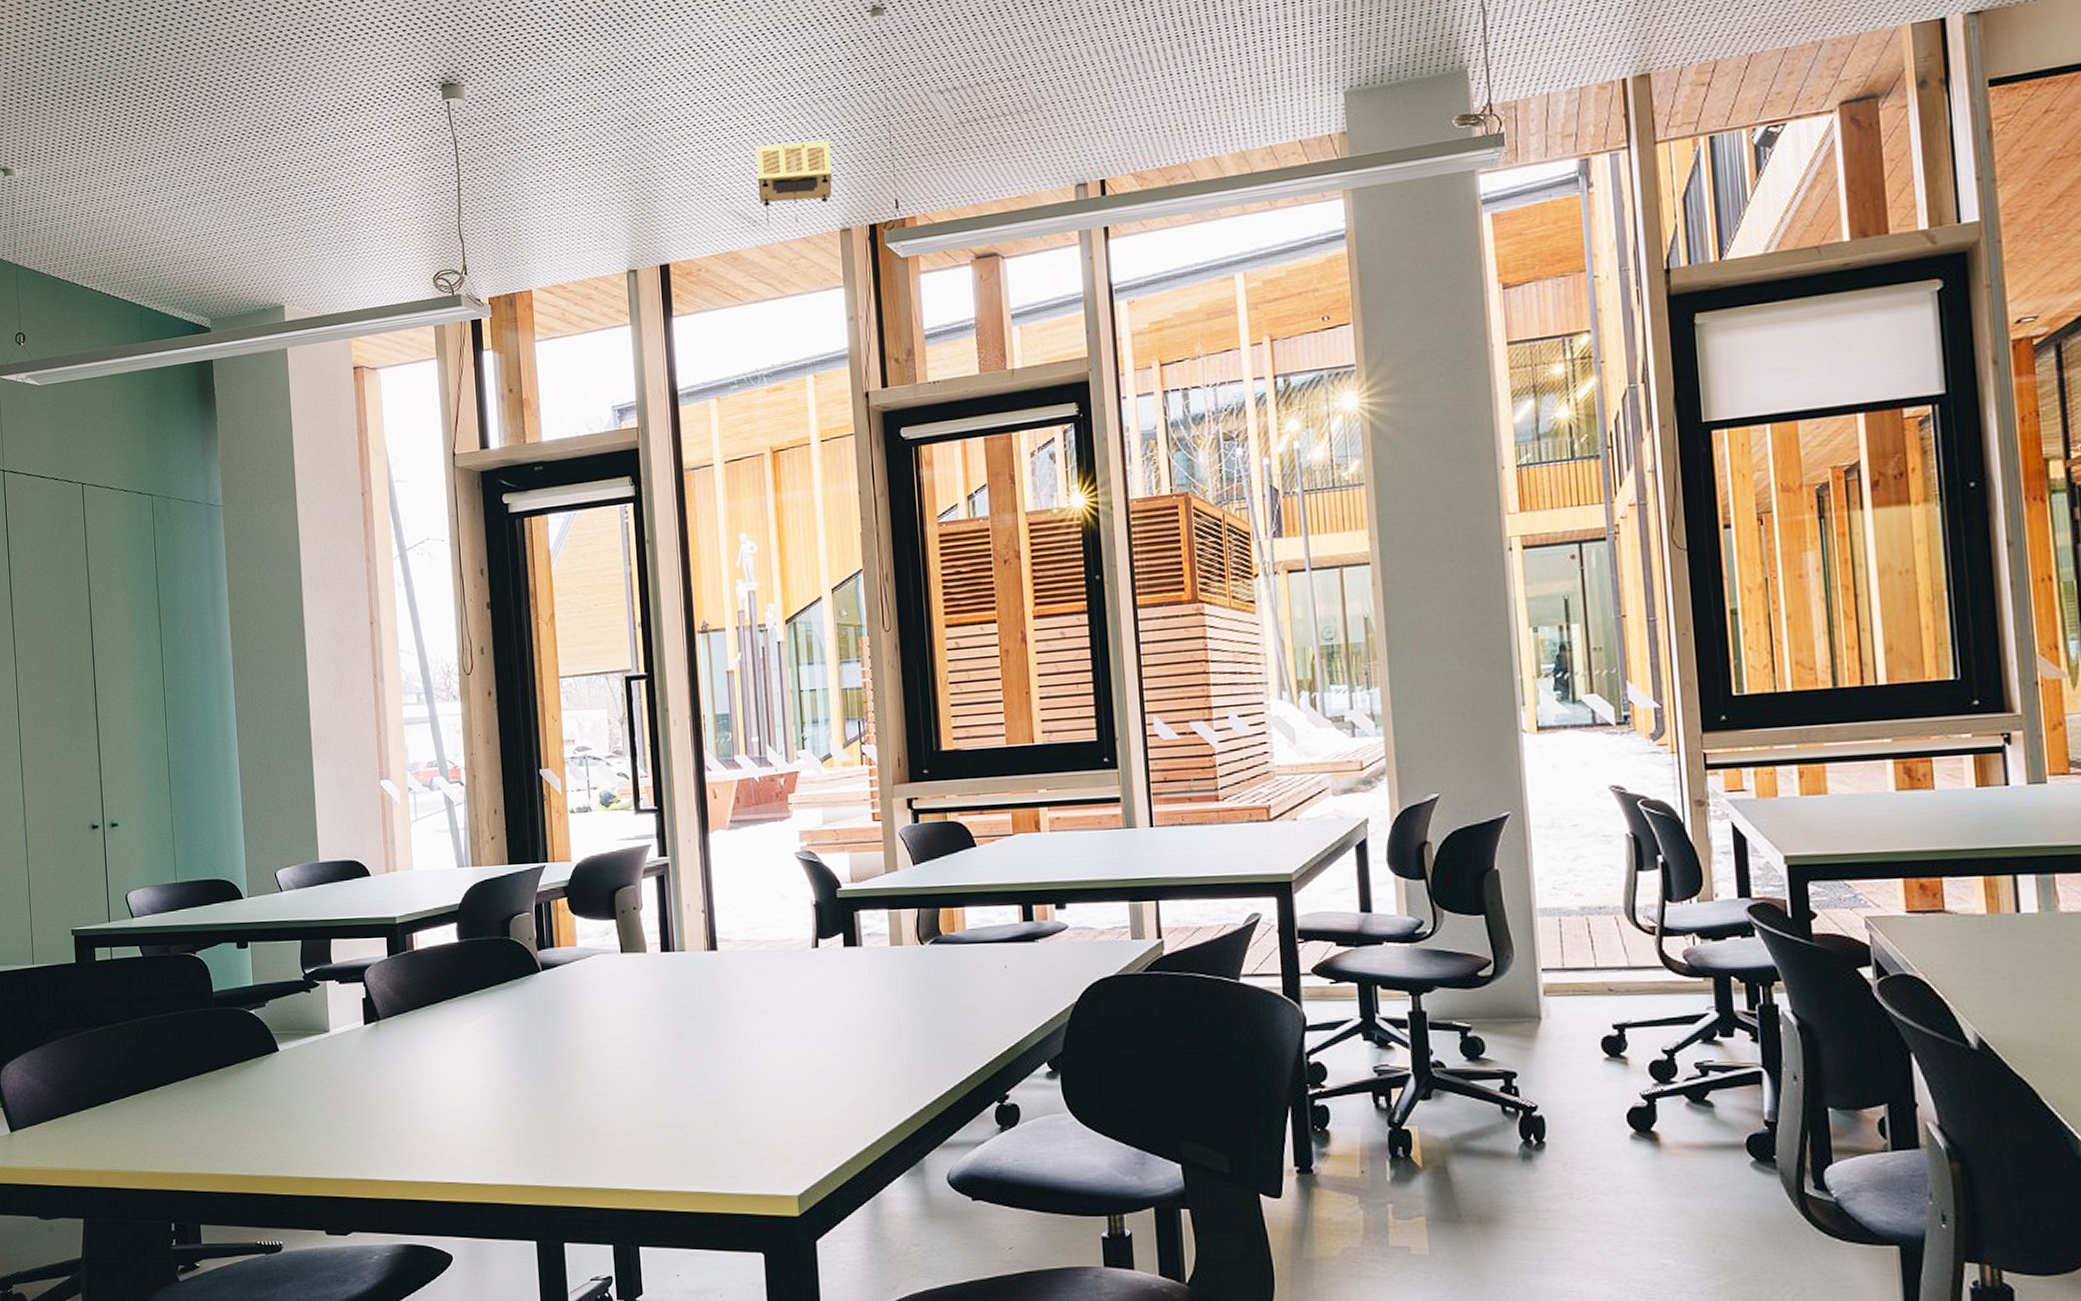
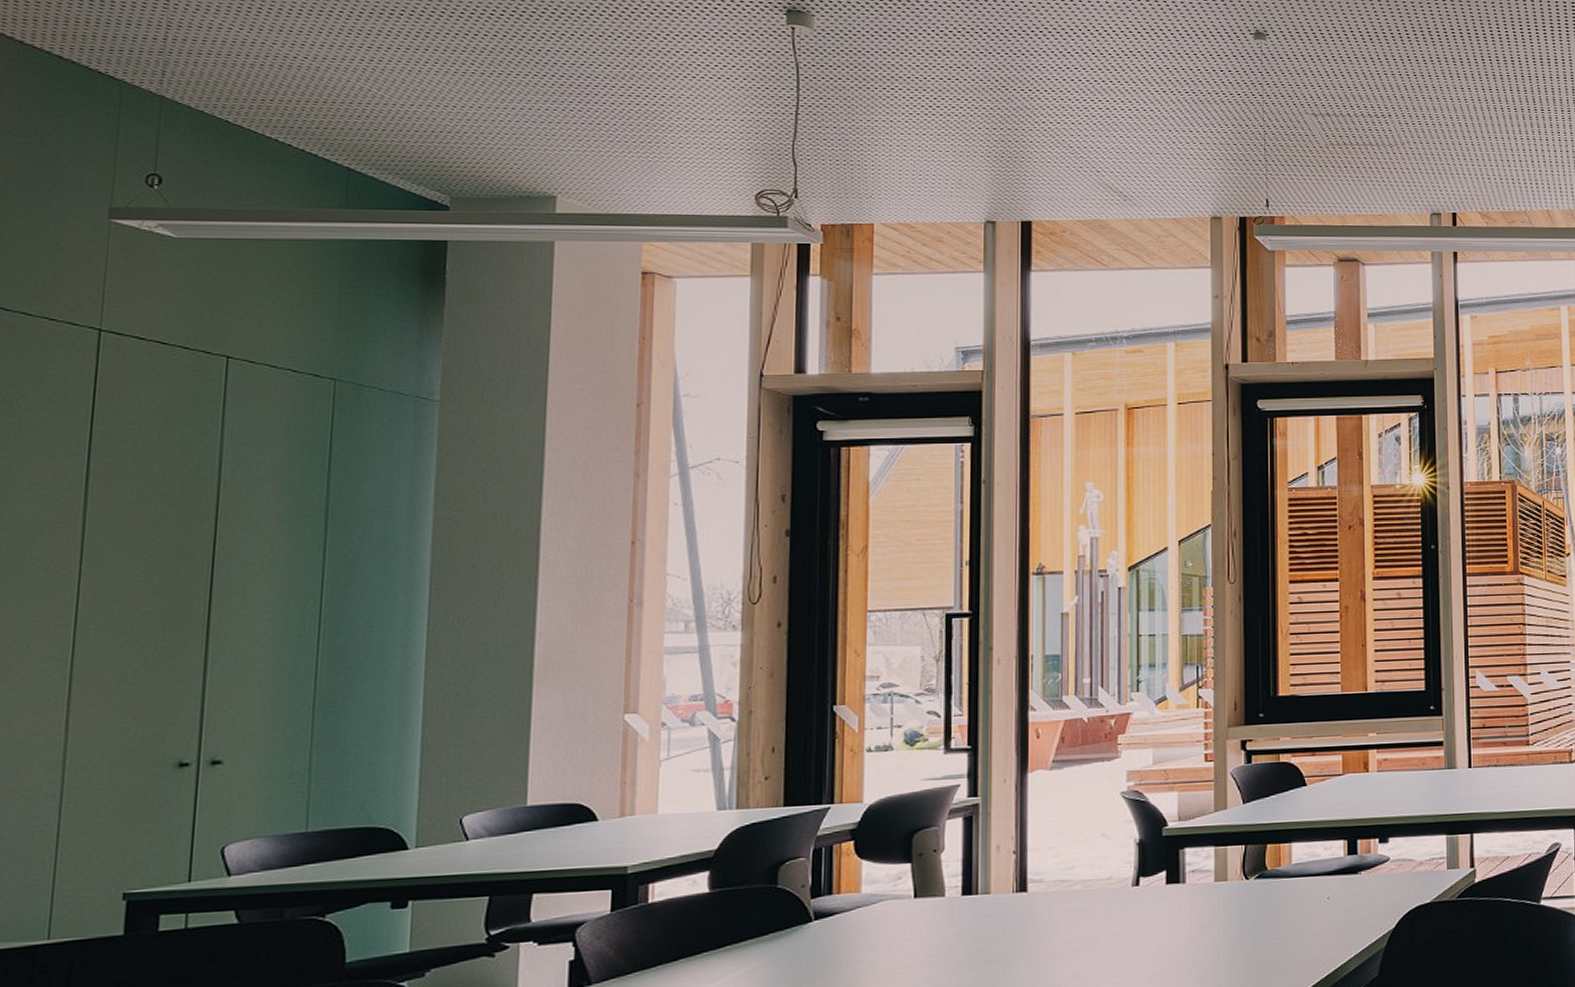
projector: present [755,140,833,225] -> none [1131,129,1207,205]

